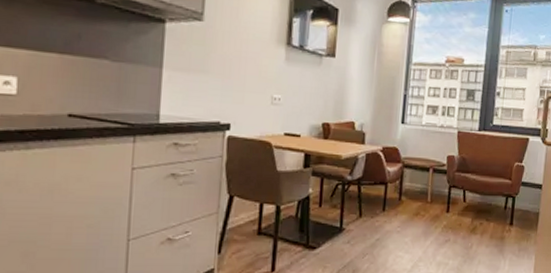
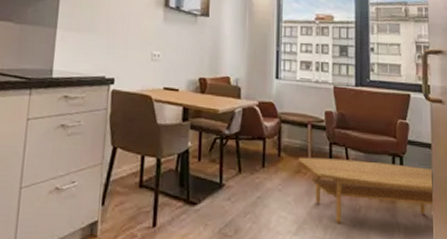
coffee table: none [418,200,542,260] -> present [298,157,435,224]

